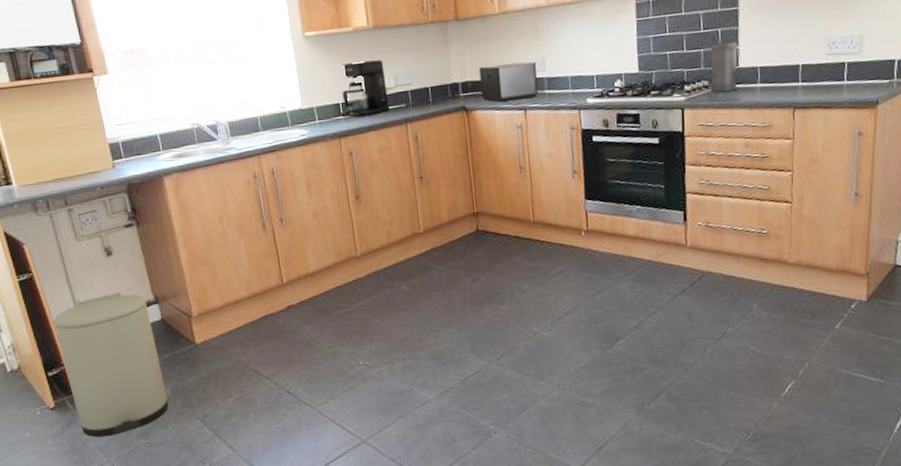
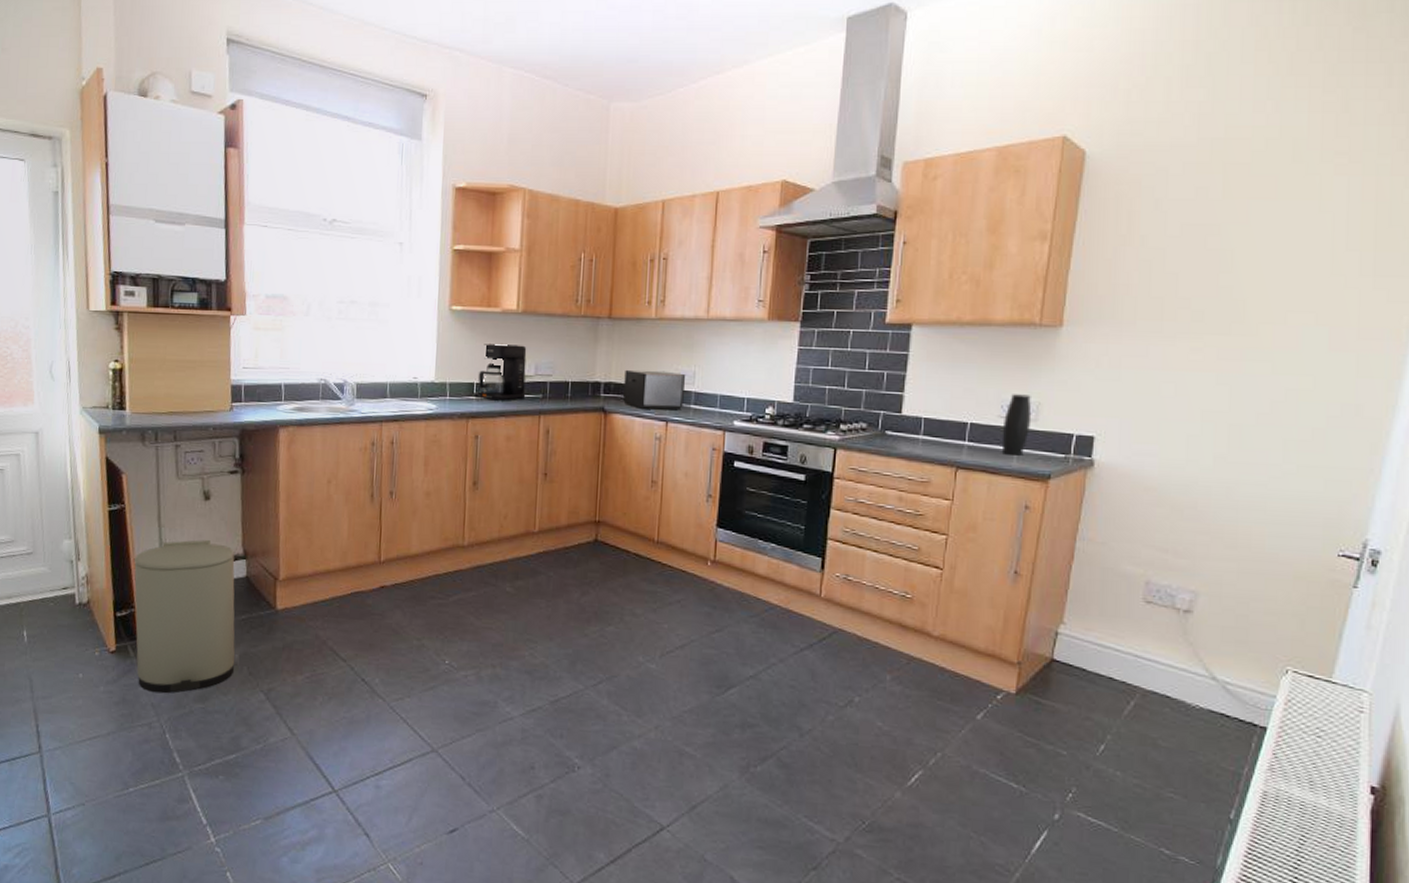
canister: present [710,41,738,93] -> none [868,385,903,439]
vase: none [831,29,856,89] -> present [1003,394,1032,456]

